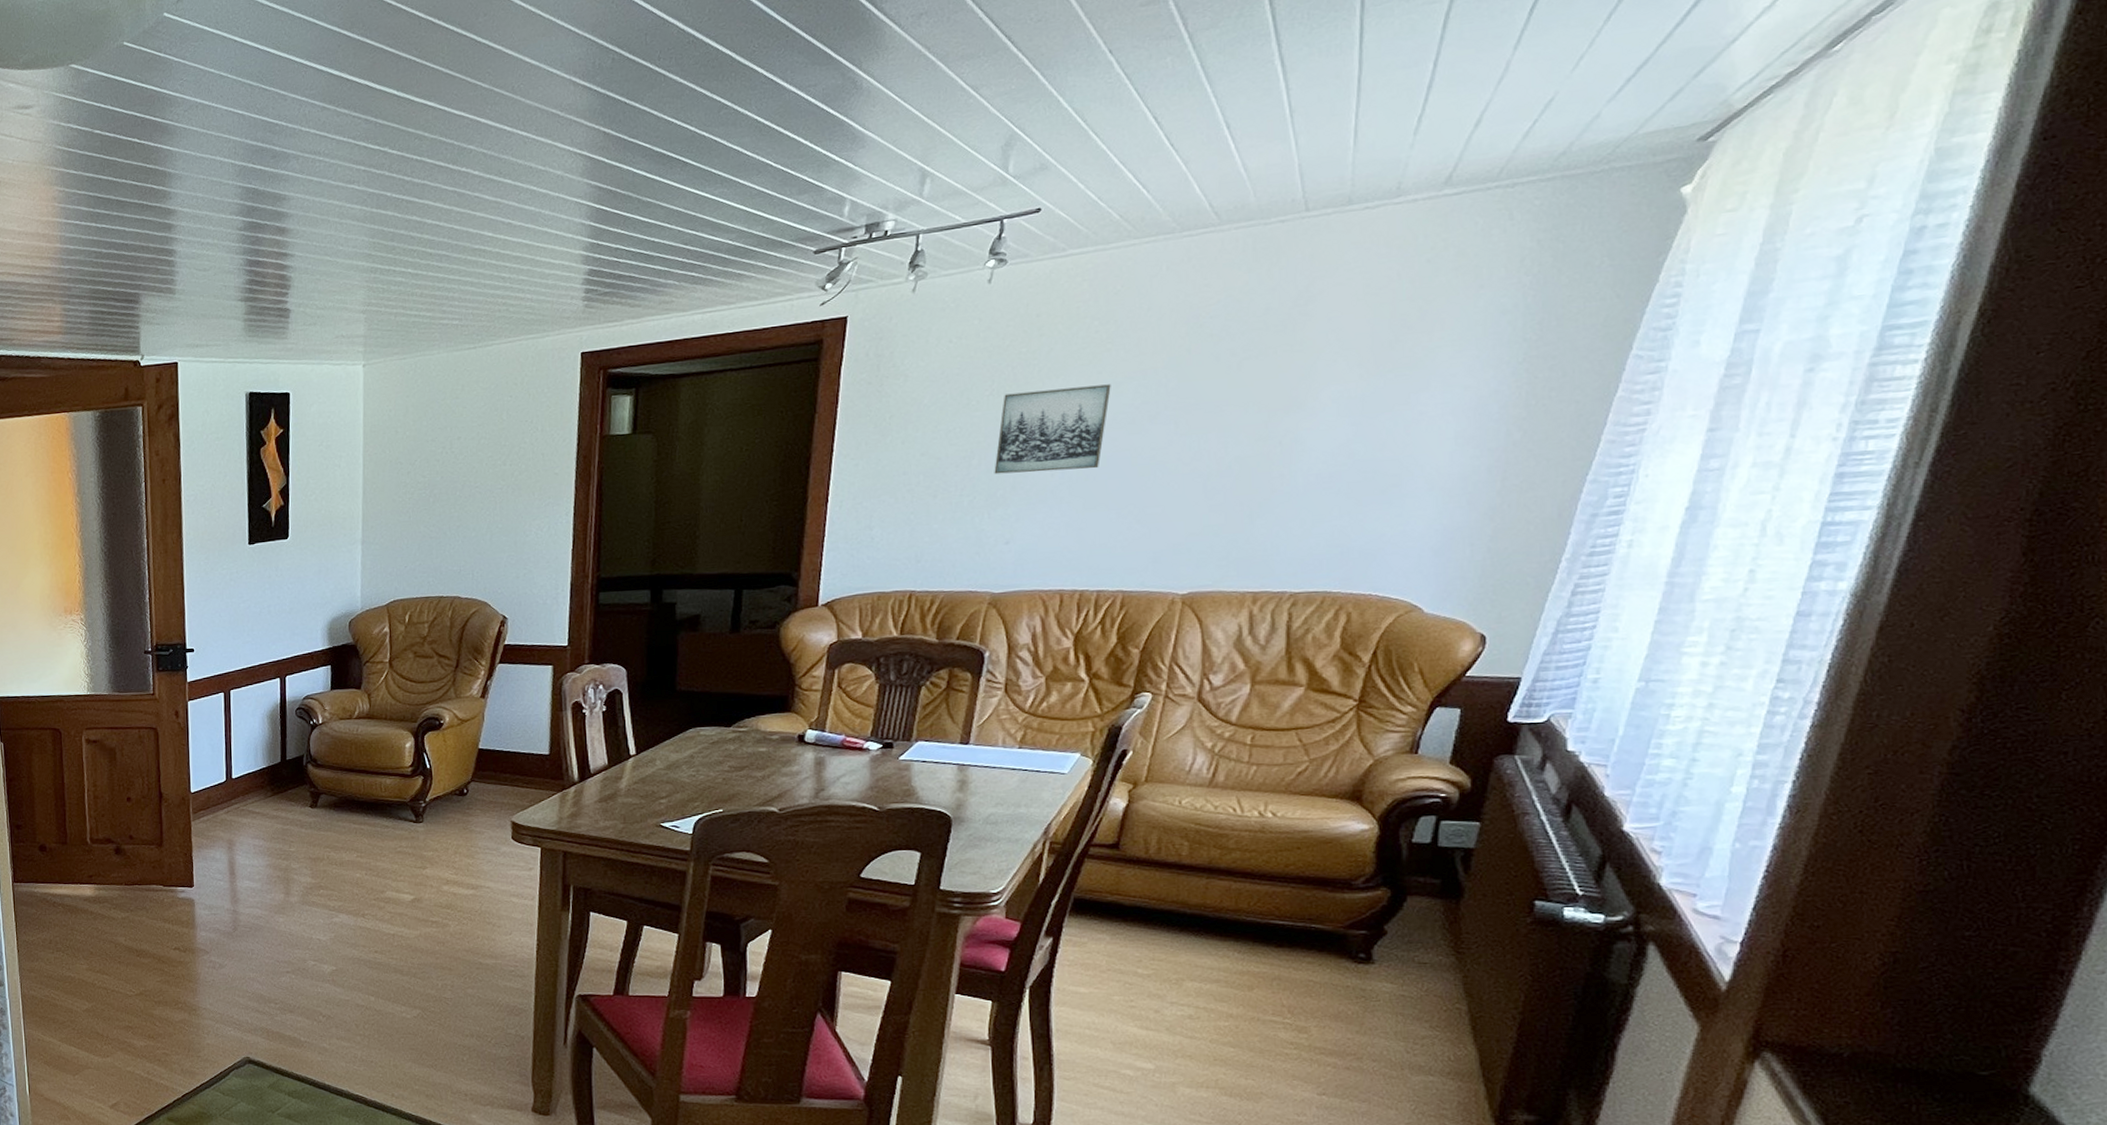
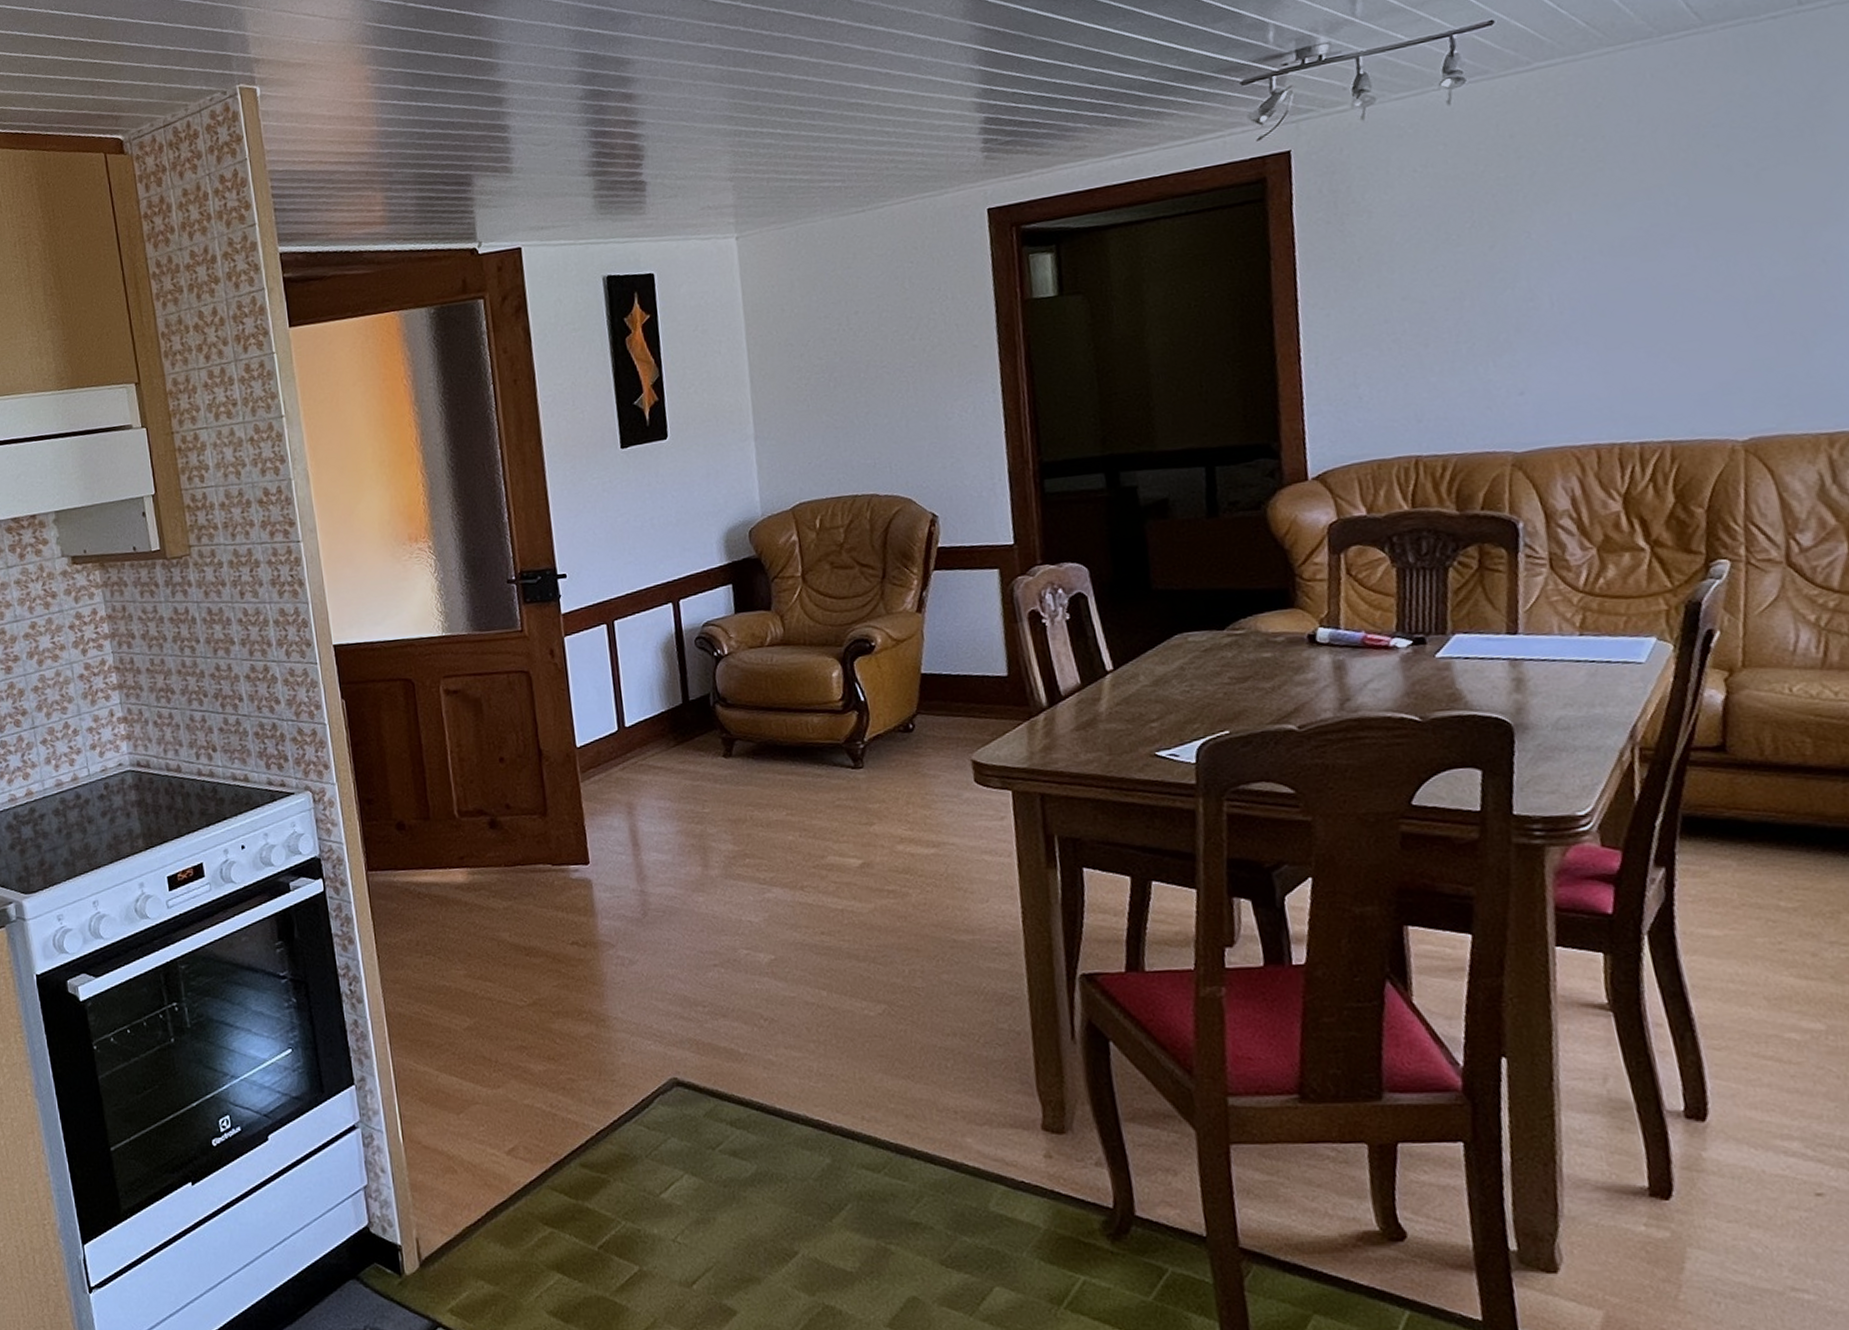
wall art: present [994,384,1111,475] -> none [1488,207,1615,316]

